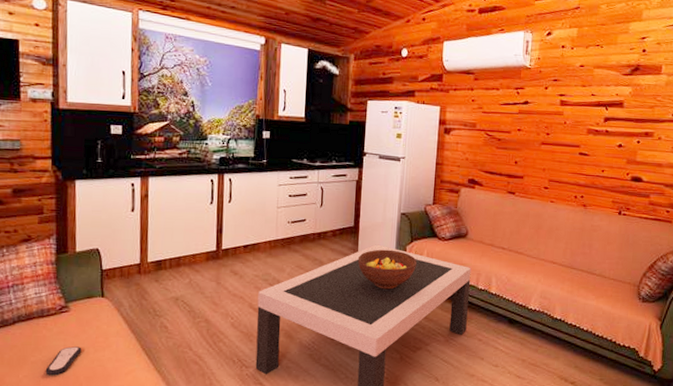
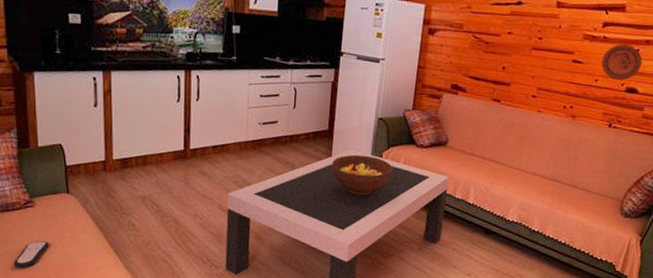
decorative plate: none [606,137,644,170] -> present [601,44,643,81]

